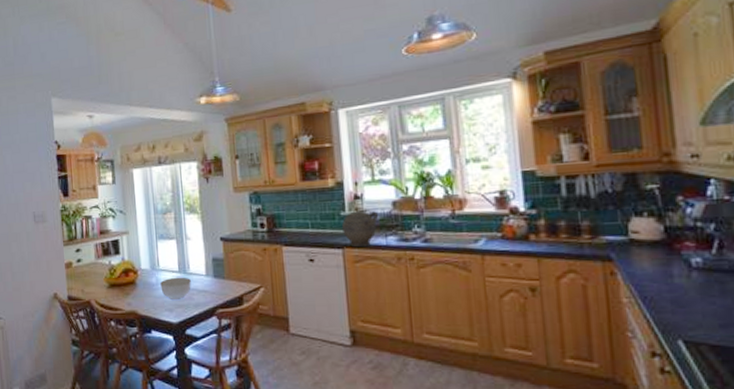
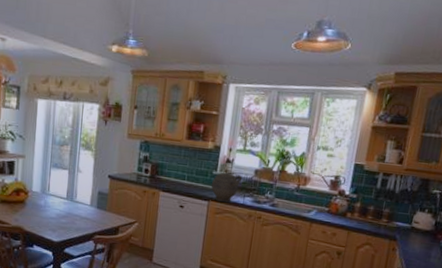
bowl: present [160,277,191,301] -> none [48,202,76,223]

